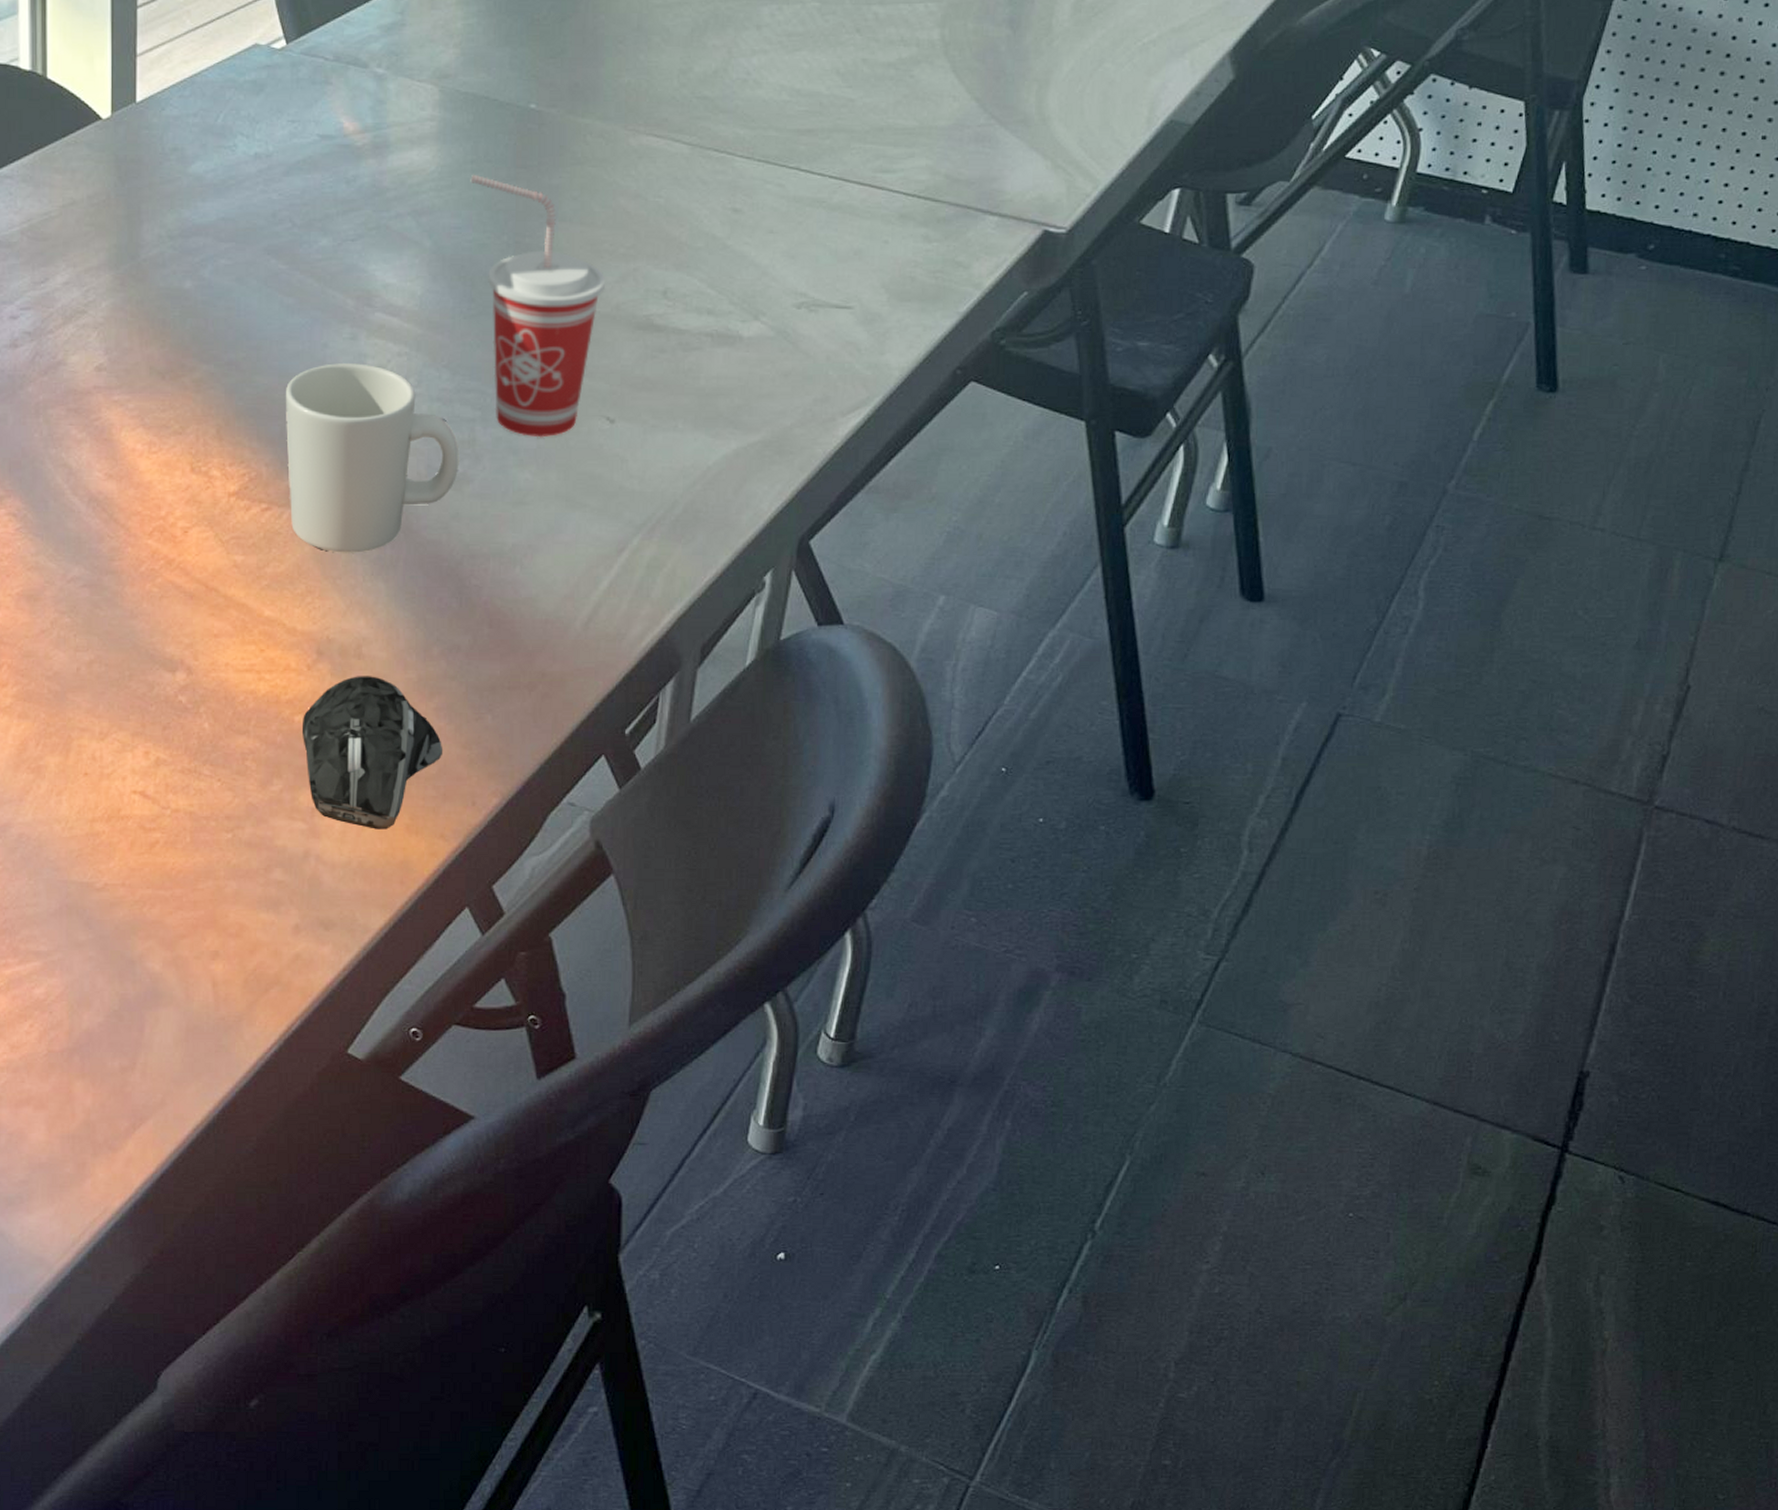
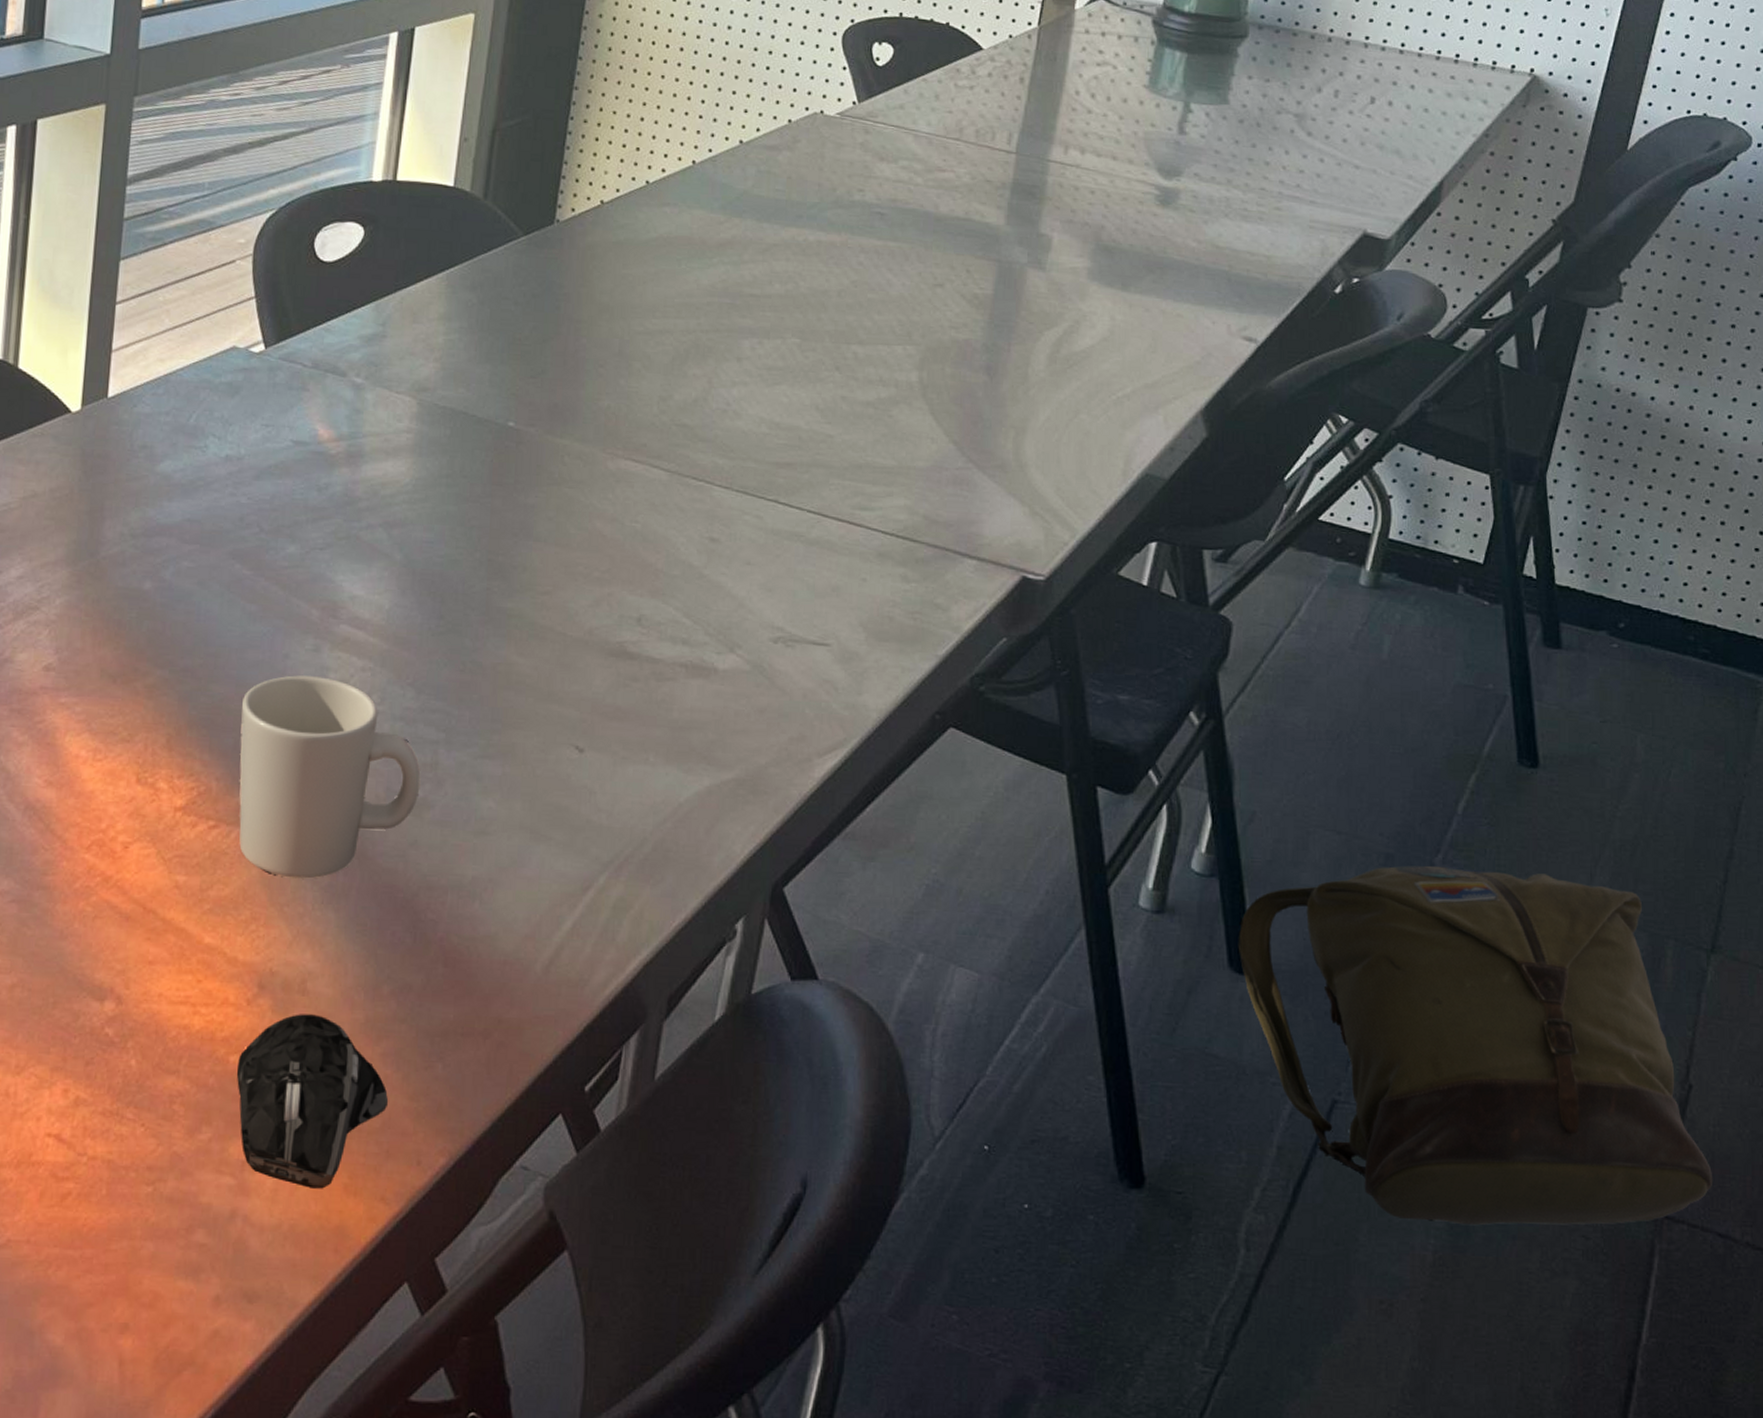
beverage cup: present [470,174,605,438] -> none [444,488,578,765]
backpack: none [1250,491,1704,822] -> present [1238,865,1712,1226]

